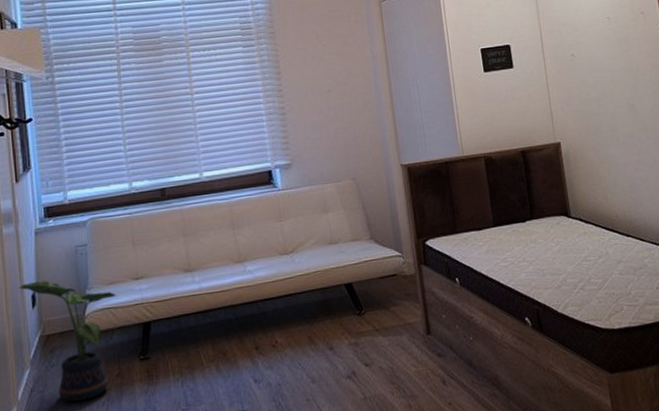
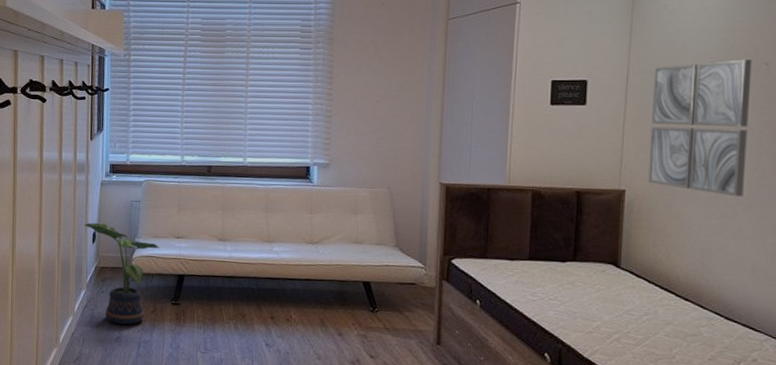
wall art: none [561,10,650,133] -> present [648,59,752,197]

